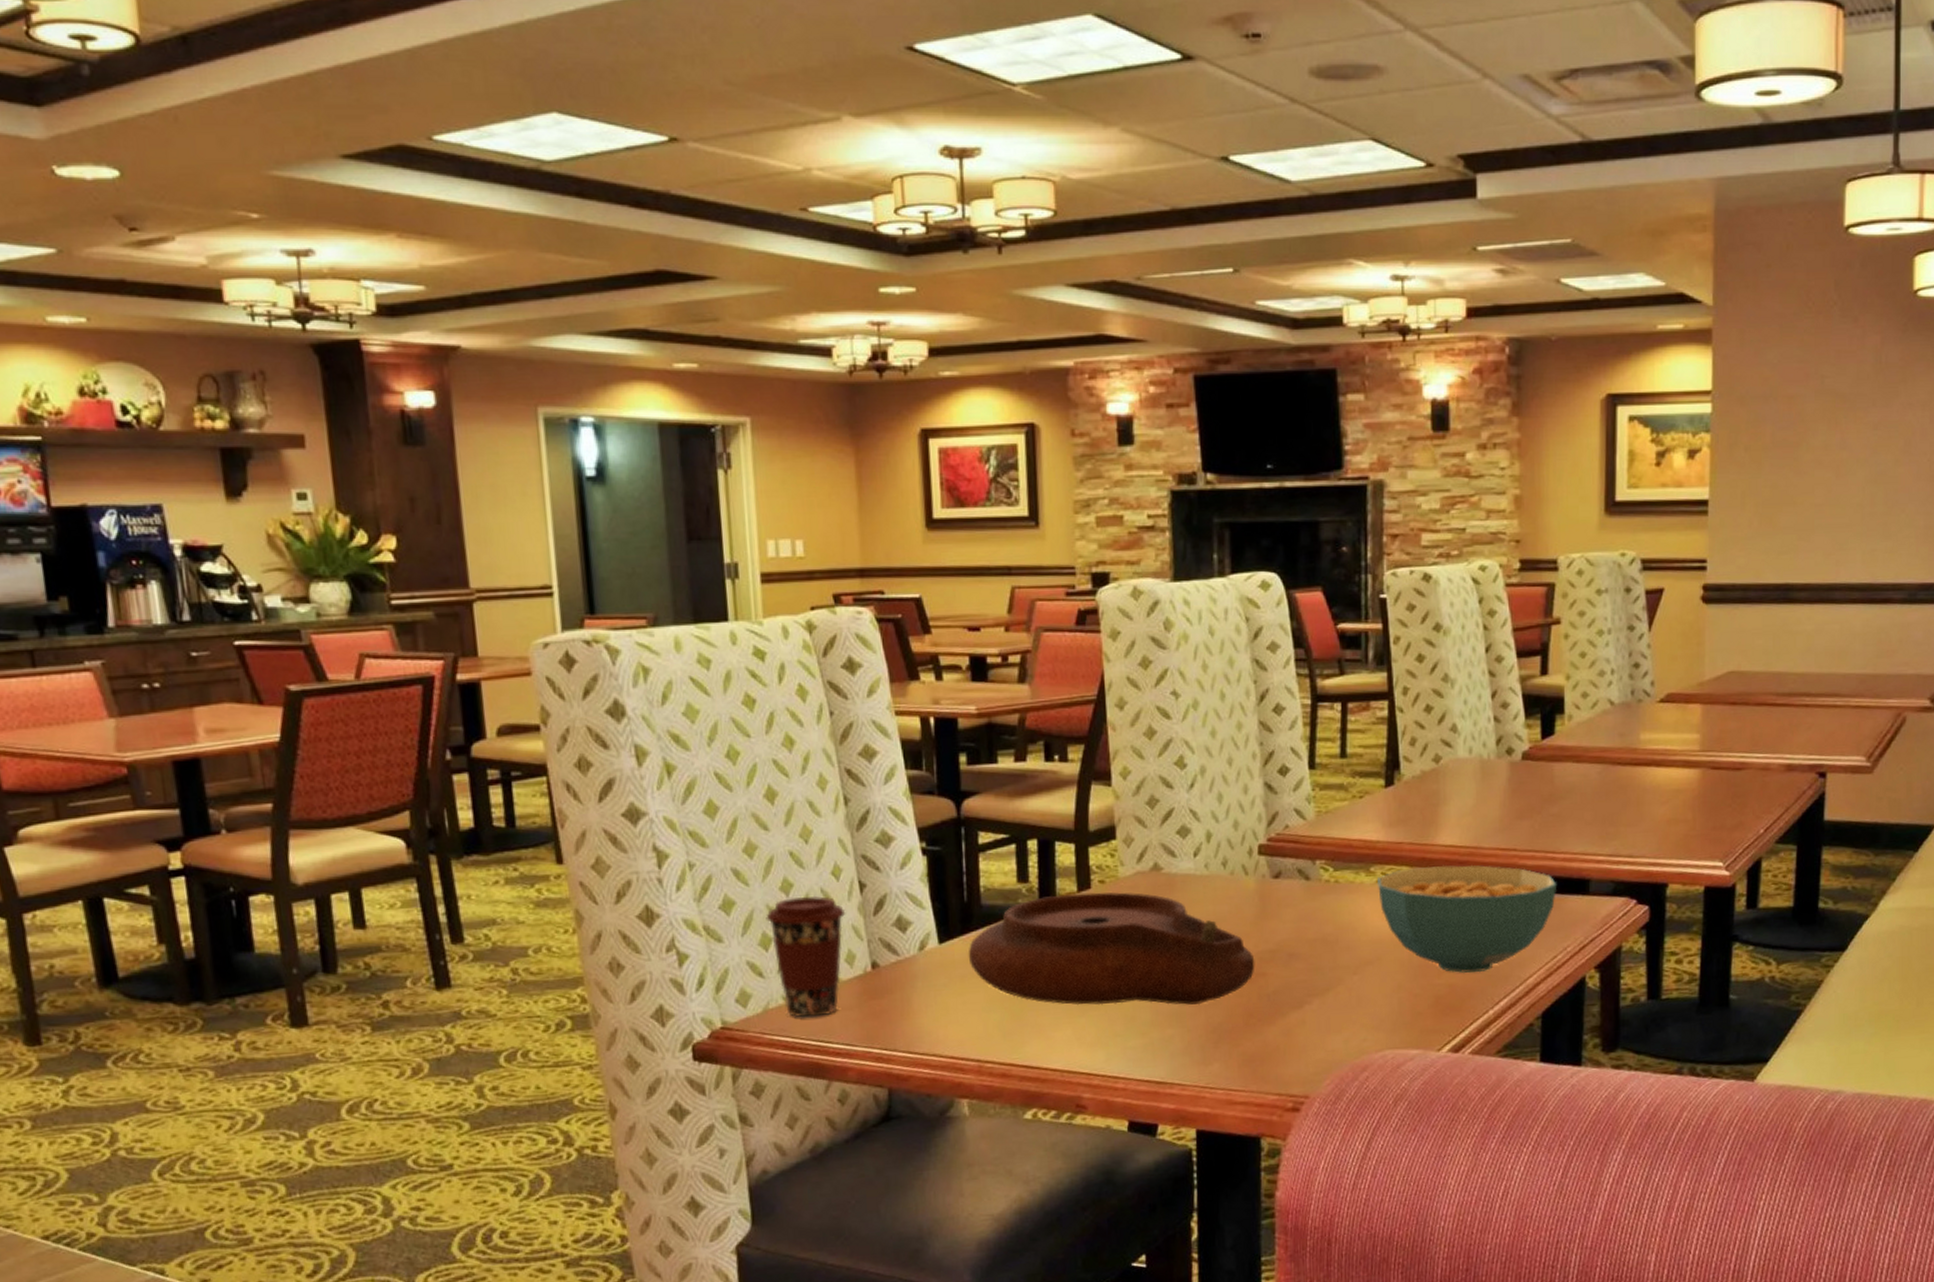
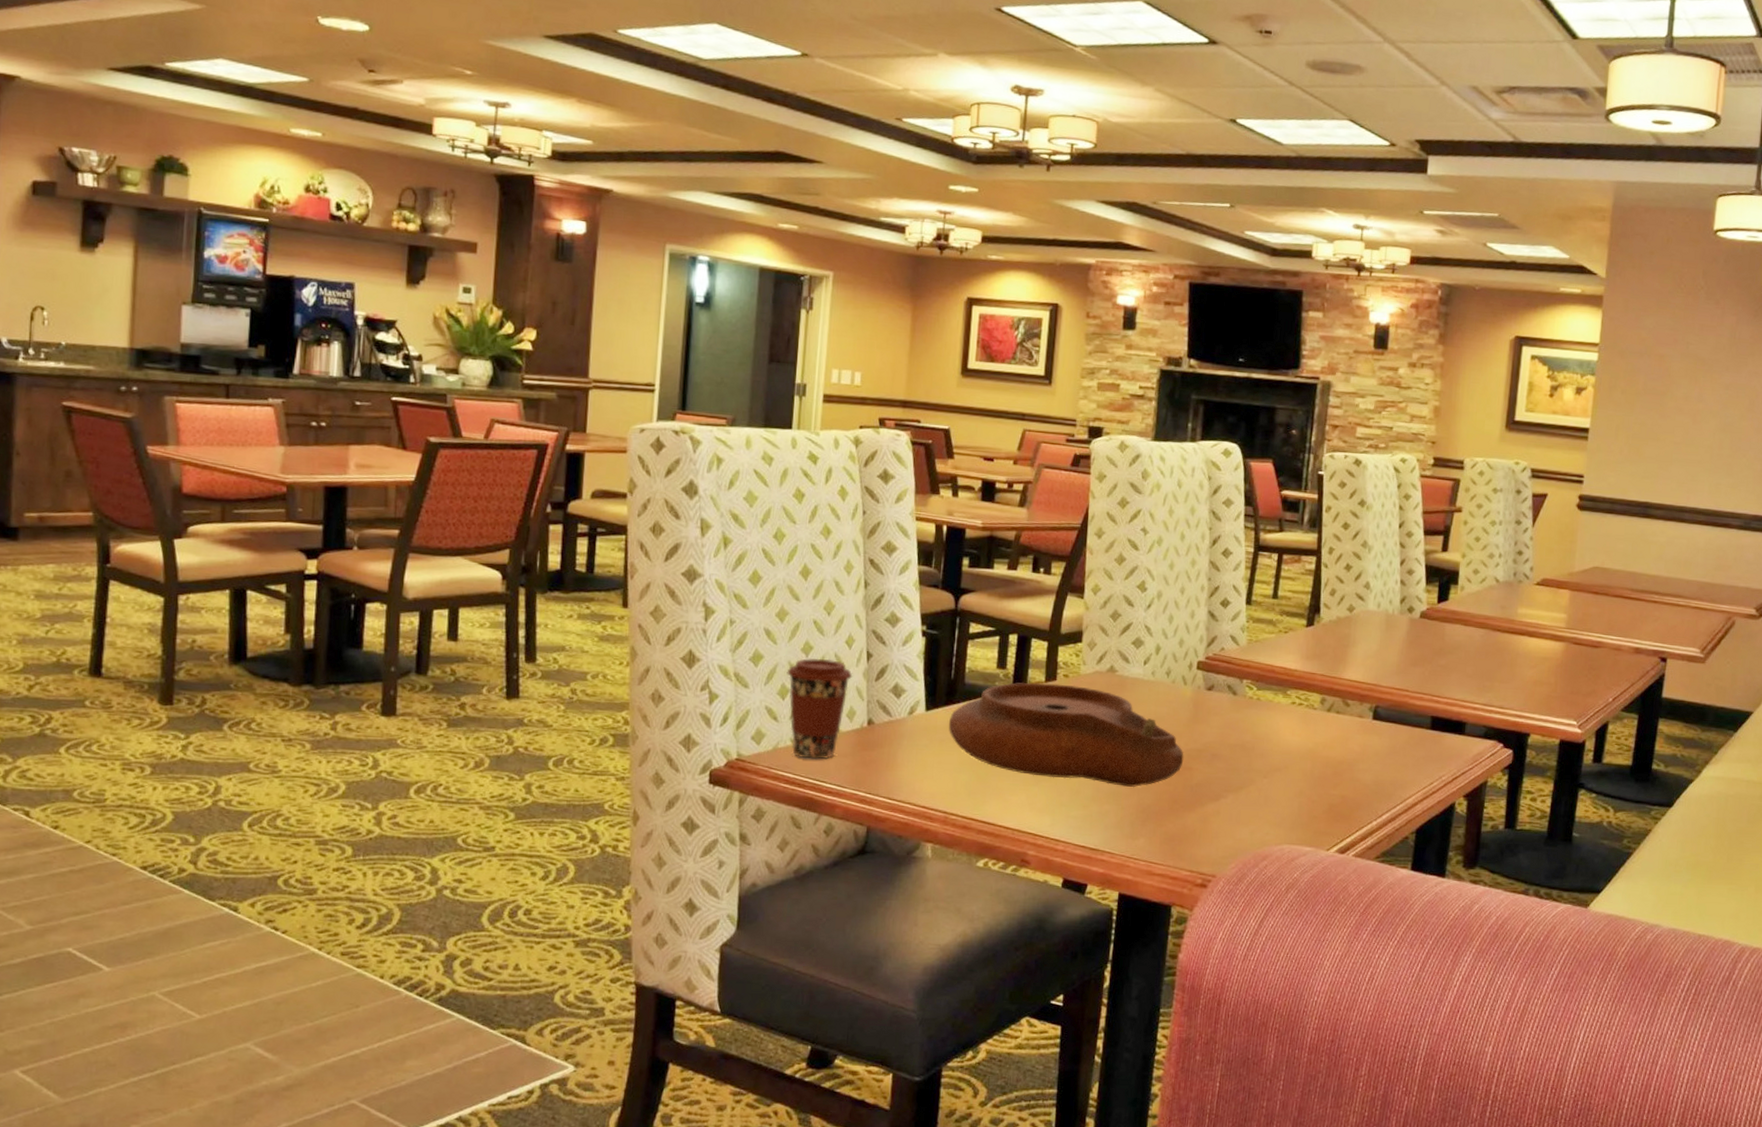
cereal bowl: present [1376,864,1557,973] -> none [1291,696,1439,789]

